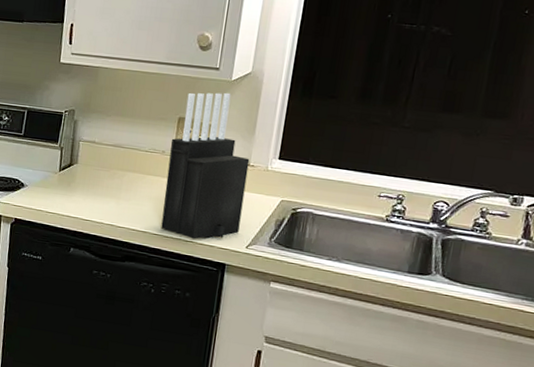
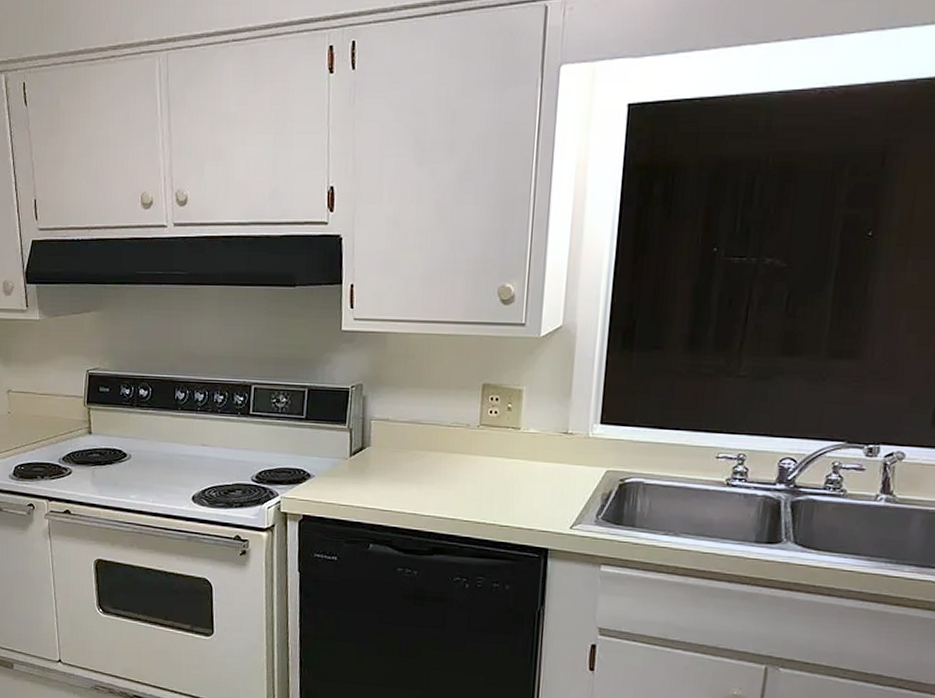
knife block: present [161,92,250,239] -> none [471,351,568,523]

